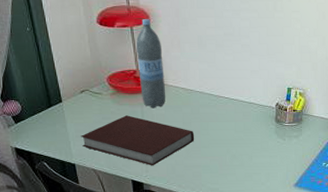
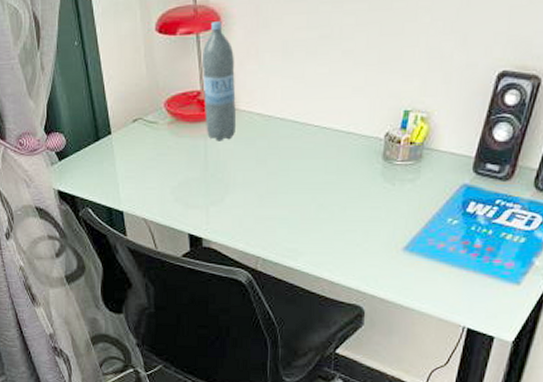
notebook: present [81,115,194,166] -> none [131,150,270,217]

